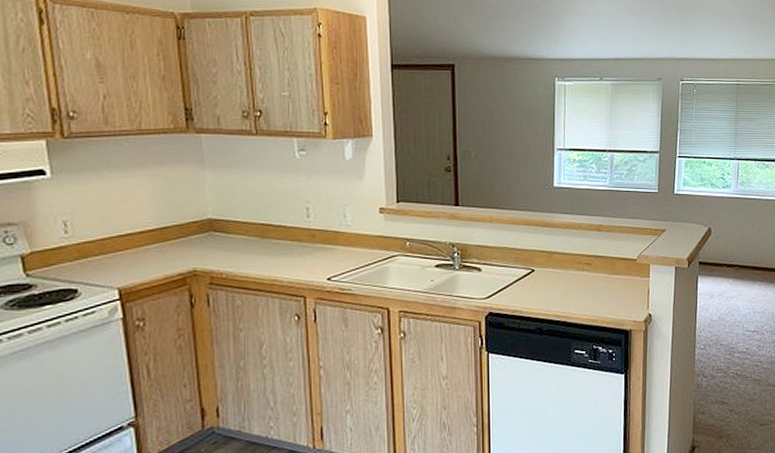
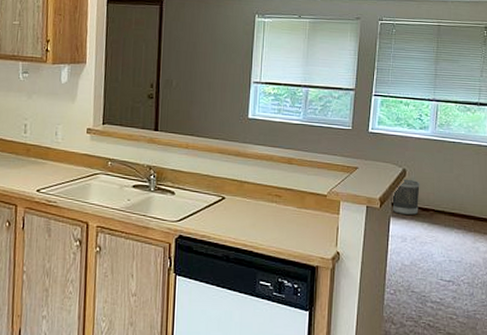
wastebasket: none [698,237,725,273] -> present [391,179,420,216]

